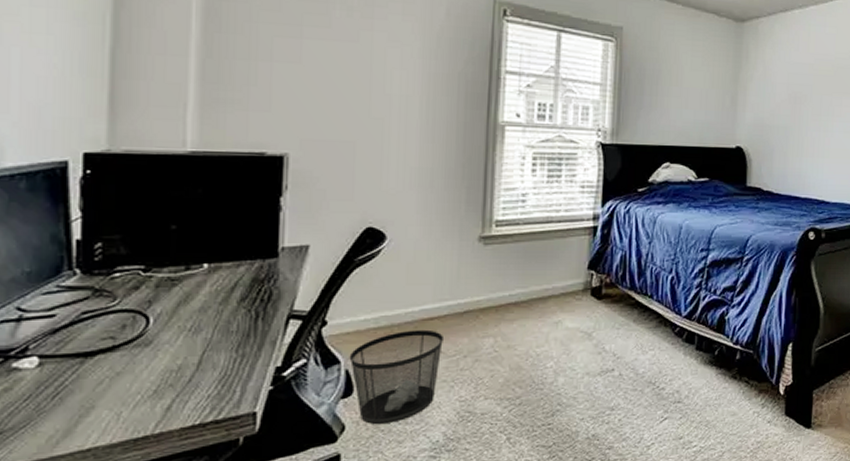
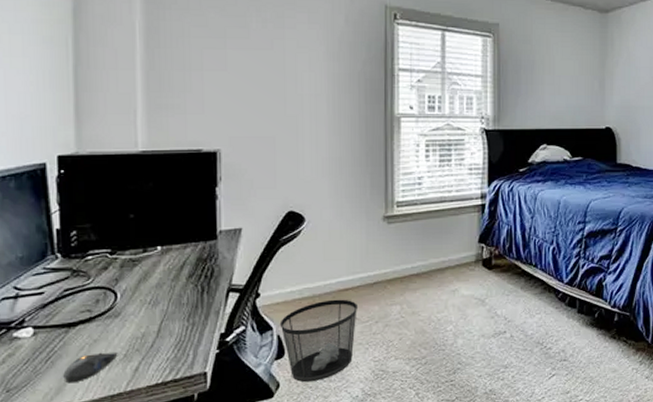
computer mouse: none [74,387,146,423] -> present [63,351,118,382]

